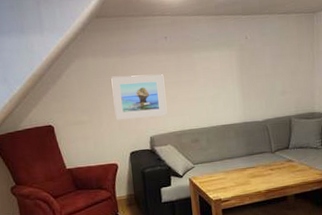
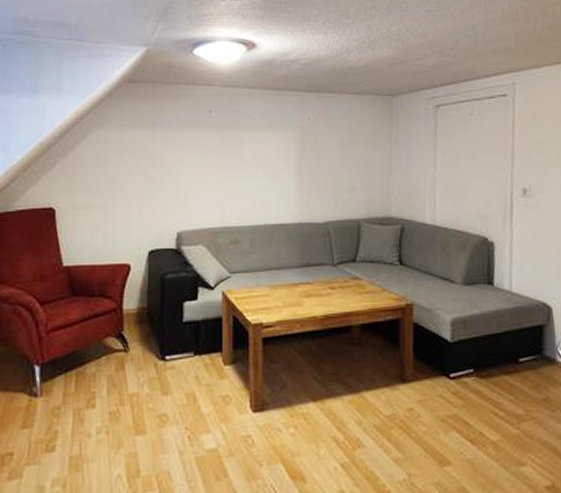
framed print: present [111,74,167,120] -> none [135,153,203,207]

